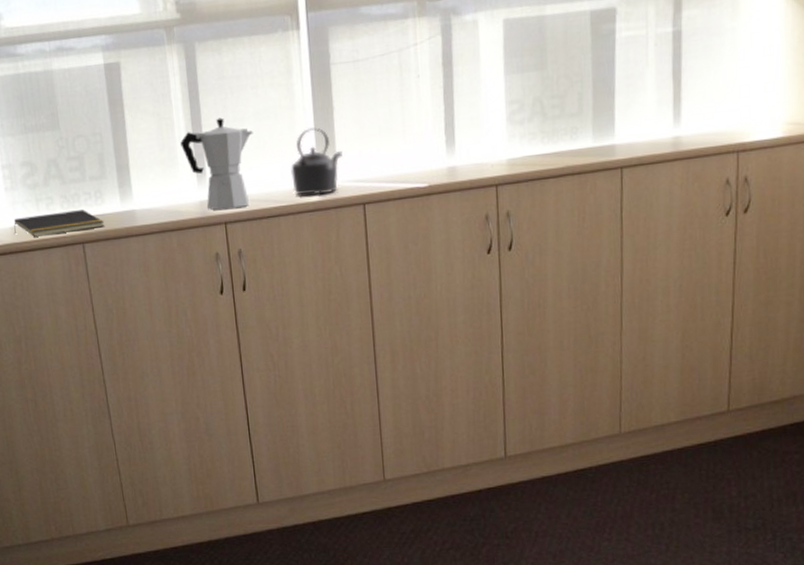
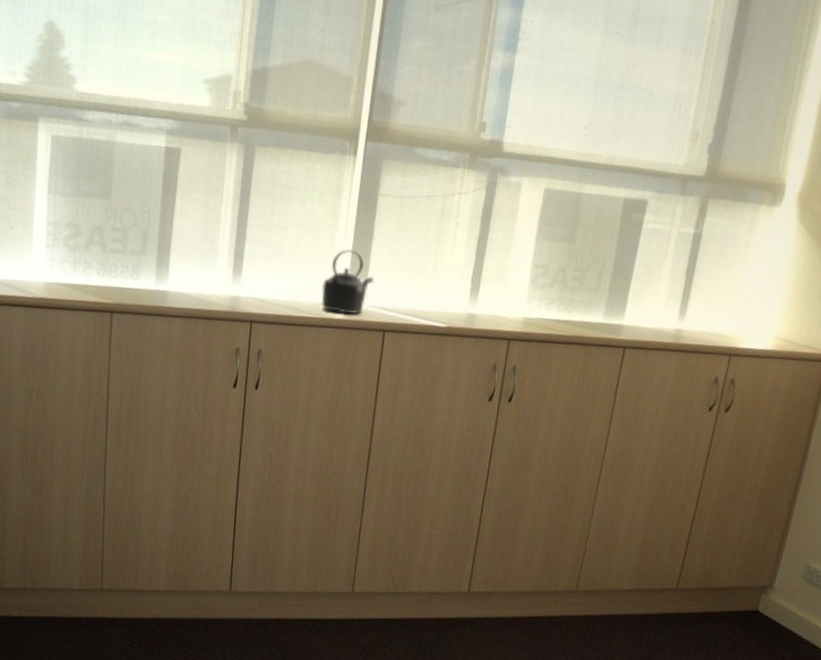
notepad: present [14,209,104,237] -> none [46,274,135,301]
moka pot: present [180,117,253,210] -> none [223,221,294,310]

